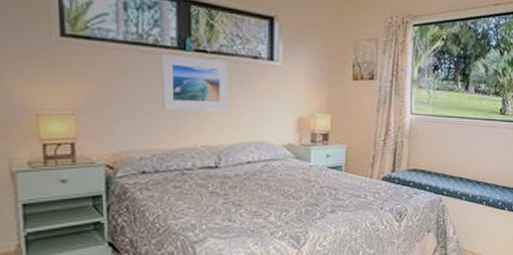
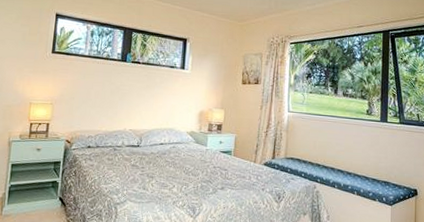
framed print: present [160,53,228,111] -> none [107,64,153,105]

